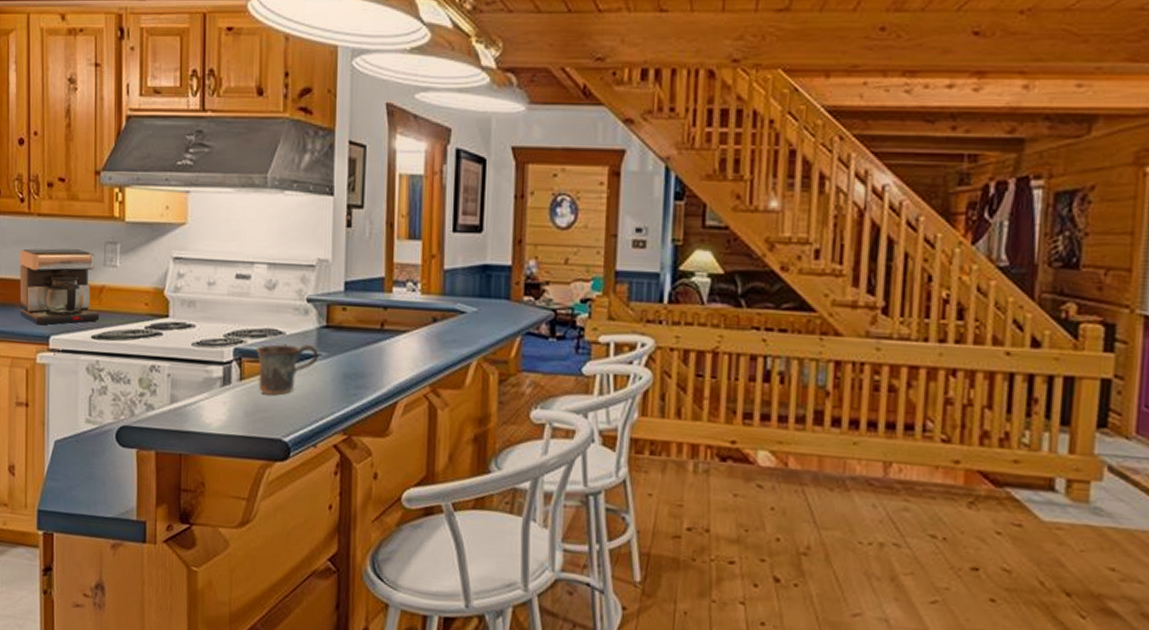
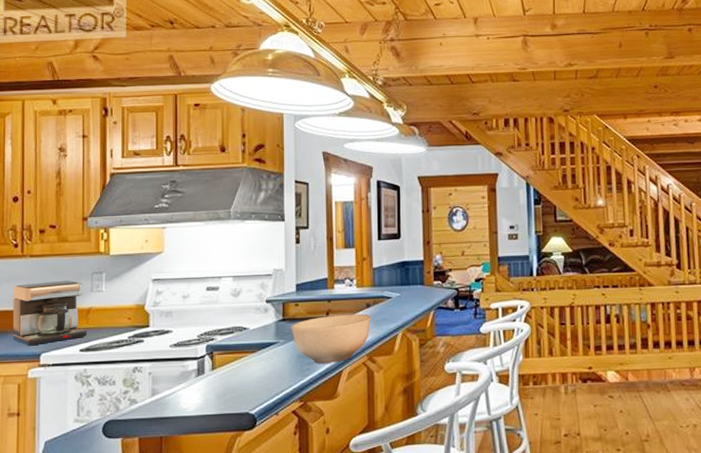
mug: present [255,343,319,396] -> none [224,334,277,380]
bowl: none [336,327,437,390] -> present [291,313,371,364]

